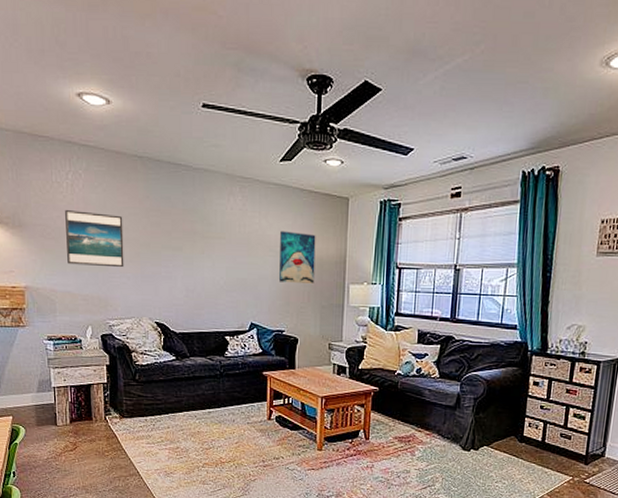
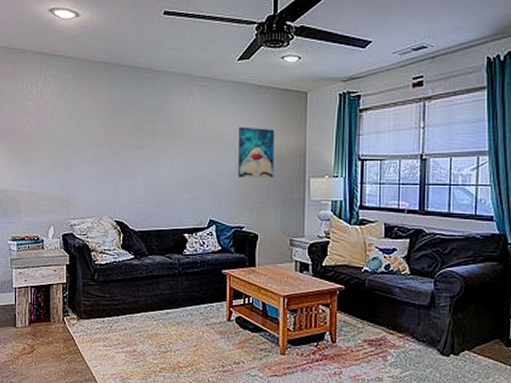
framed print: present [65,210,124,268] -> none [34,115,87,168]

